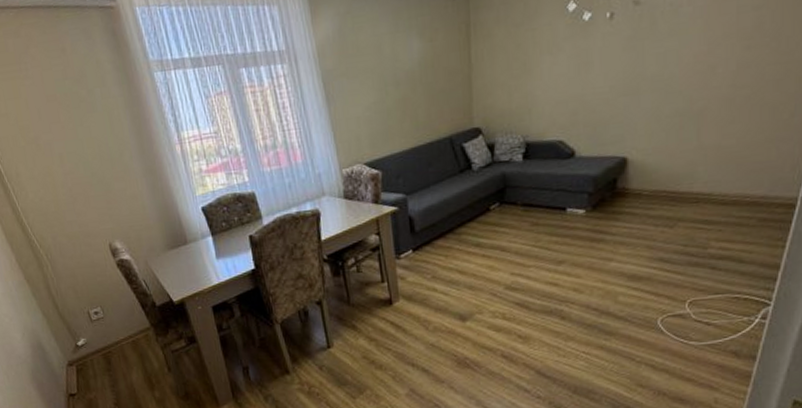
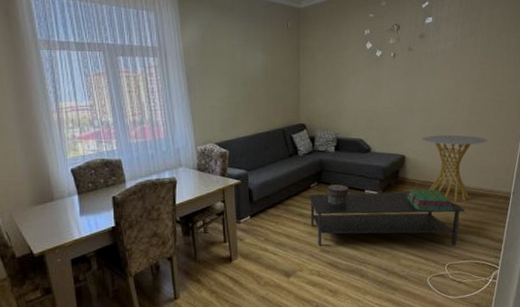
coffee table: none [487,206,720,283] -> present [308,191,465,246]
decorative box: none [512,203,543,232] -> present [327,184,349,206]
stack of books: none [629,200,701,232] -> present [407,189,453,212]
side table: none [653,119,761,217] -> present [422,134,487,202]

